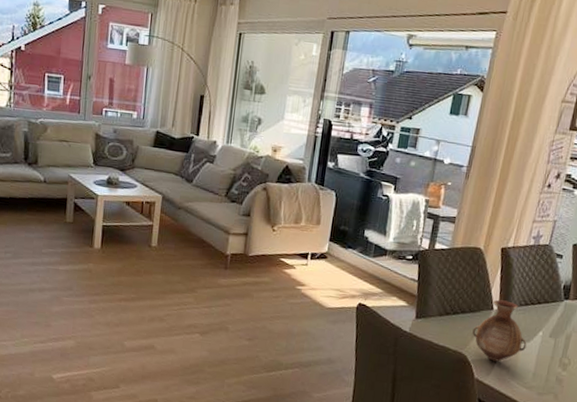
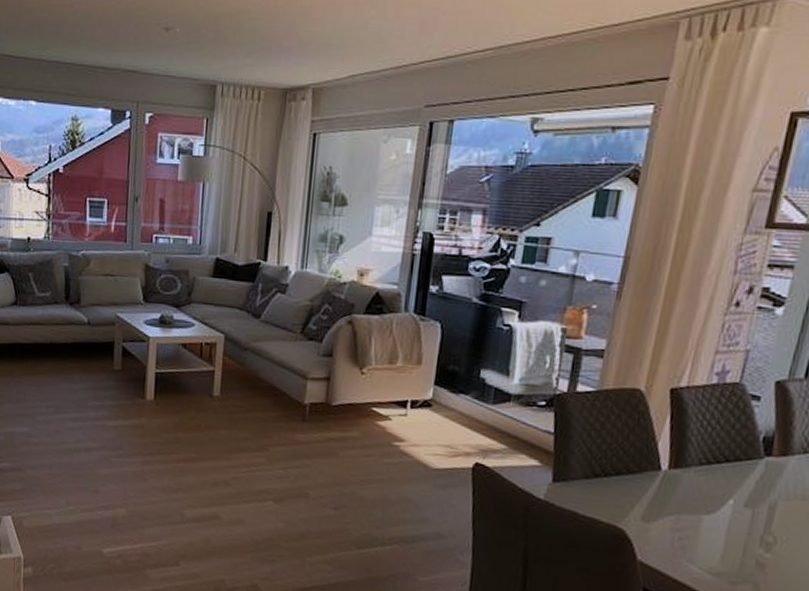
vase: present [472,299,527,362] -> none [632,457,711,539]

